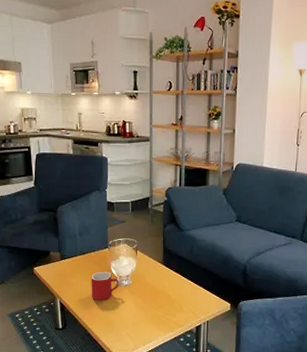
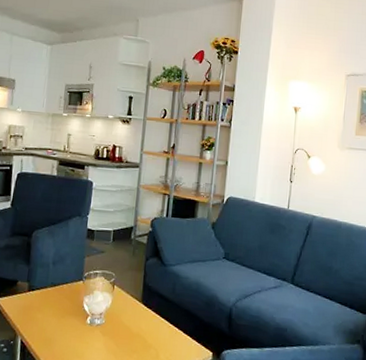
mug: present [91,271,119,301] -> none [58,307,91,342]

